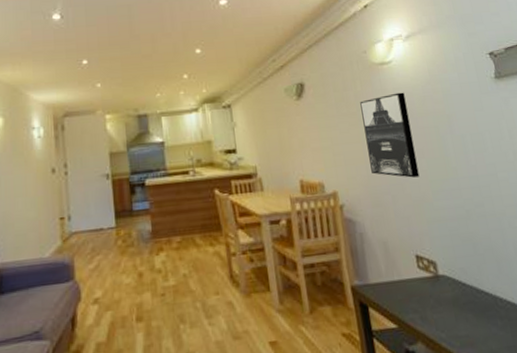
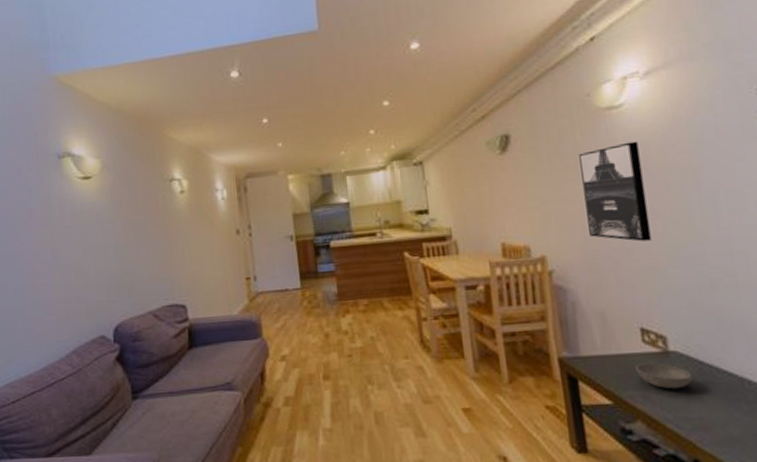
soup bowl: none [414,286,459,311] -> present [636,363,693,390]

